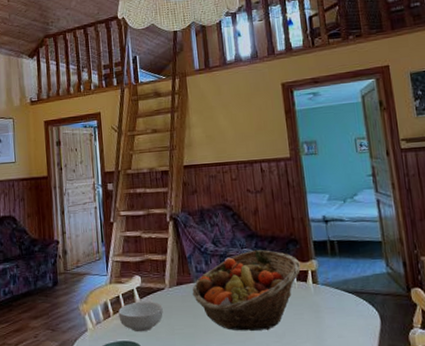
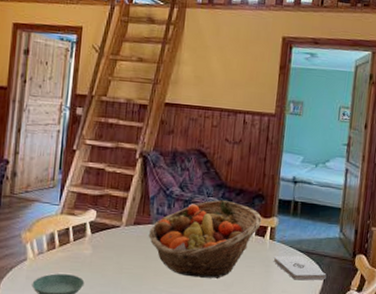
cereal bowl: present [118,301,163,332] -> none [64,236,115,268]
notepad: none [321,296,383,323] -> present [273,255,327,281]

